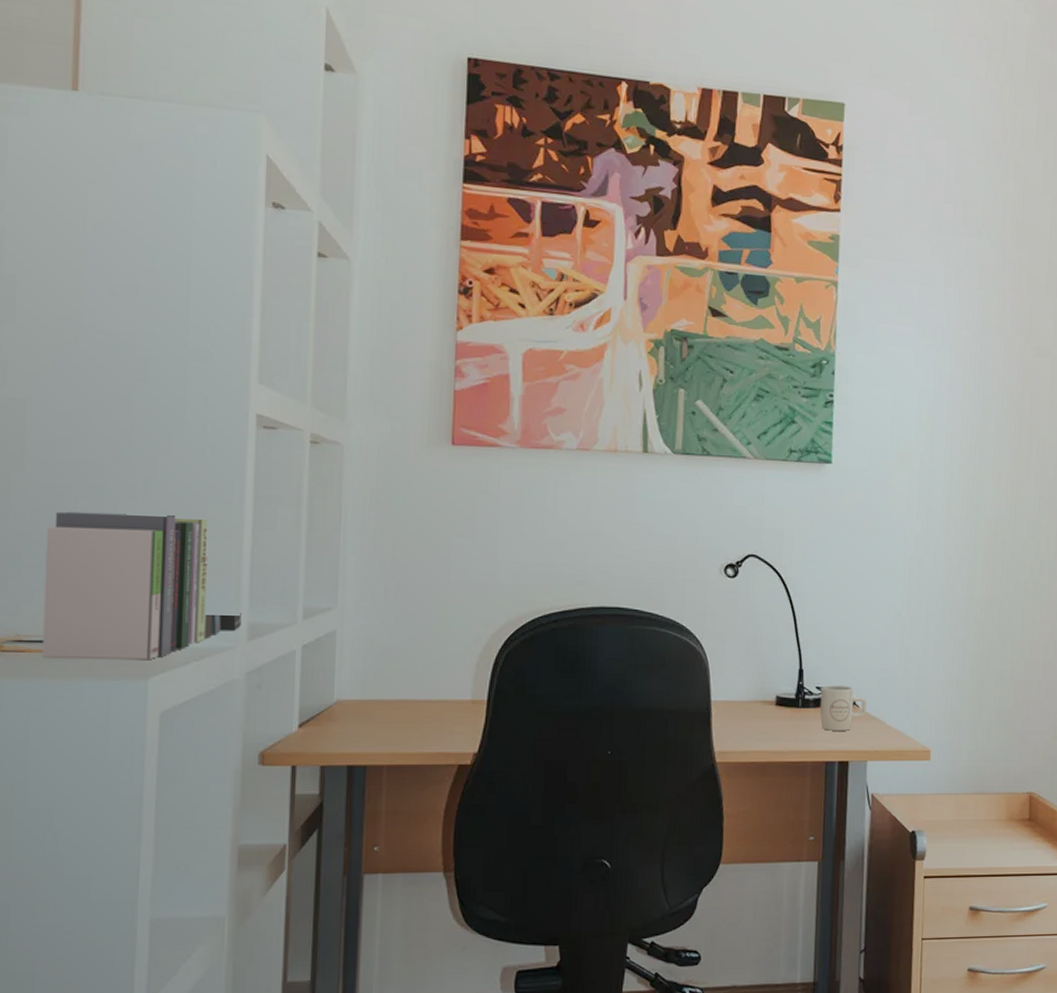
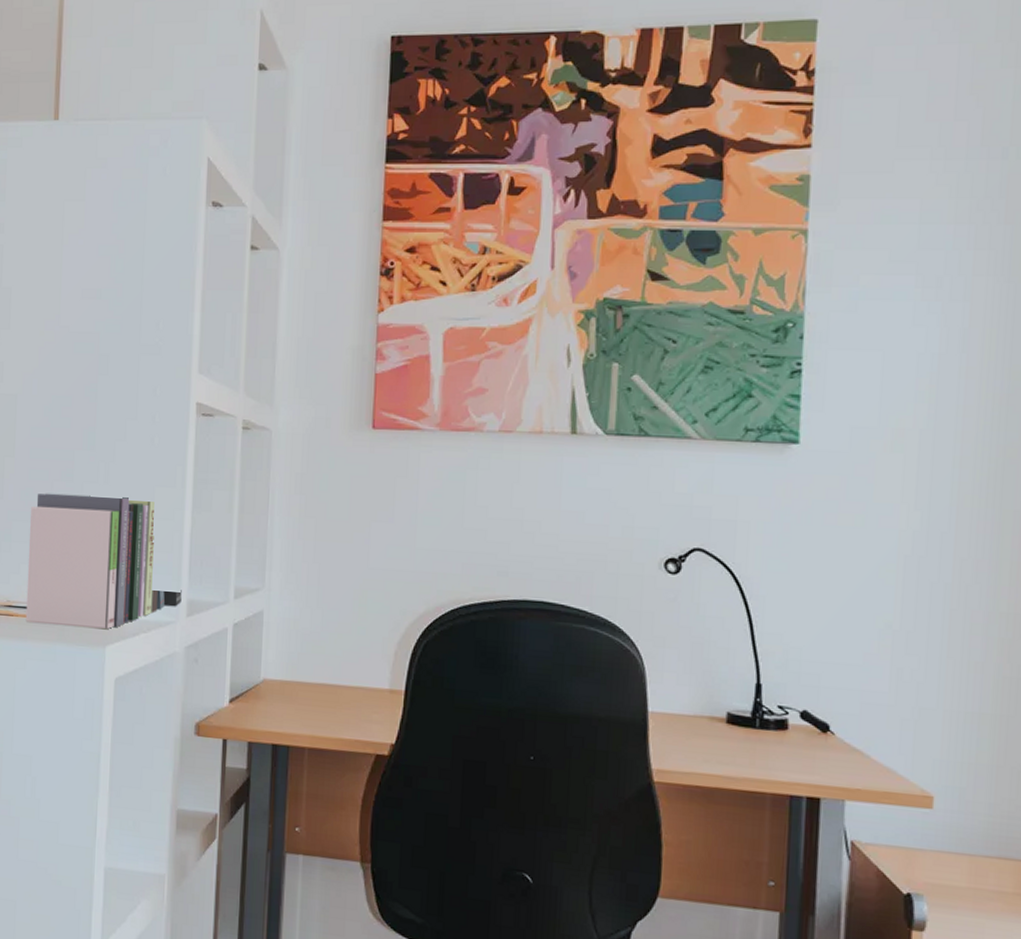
mug: present [819,685,867,731] -> none [782,705,845,762]

